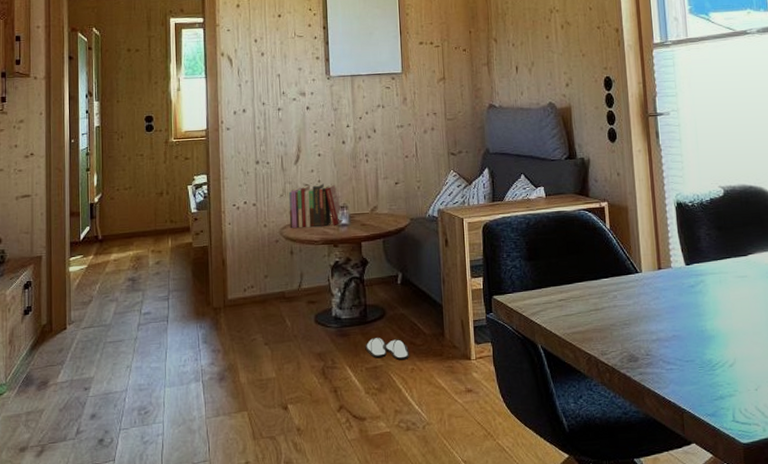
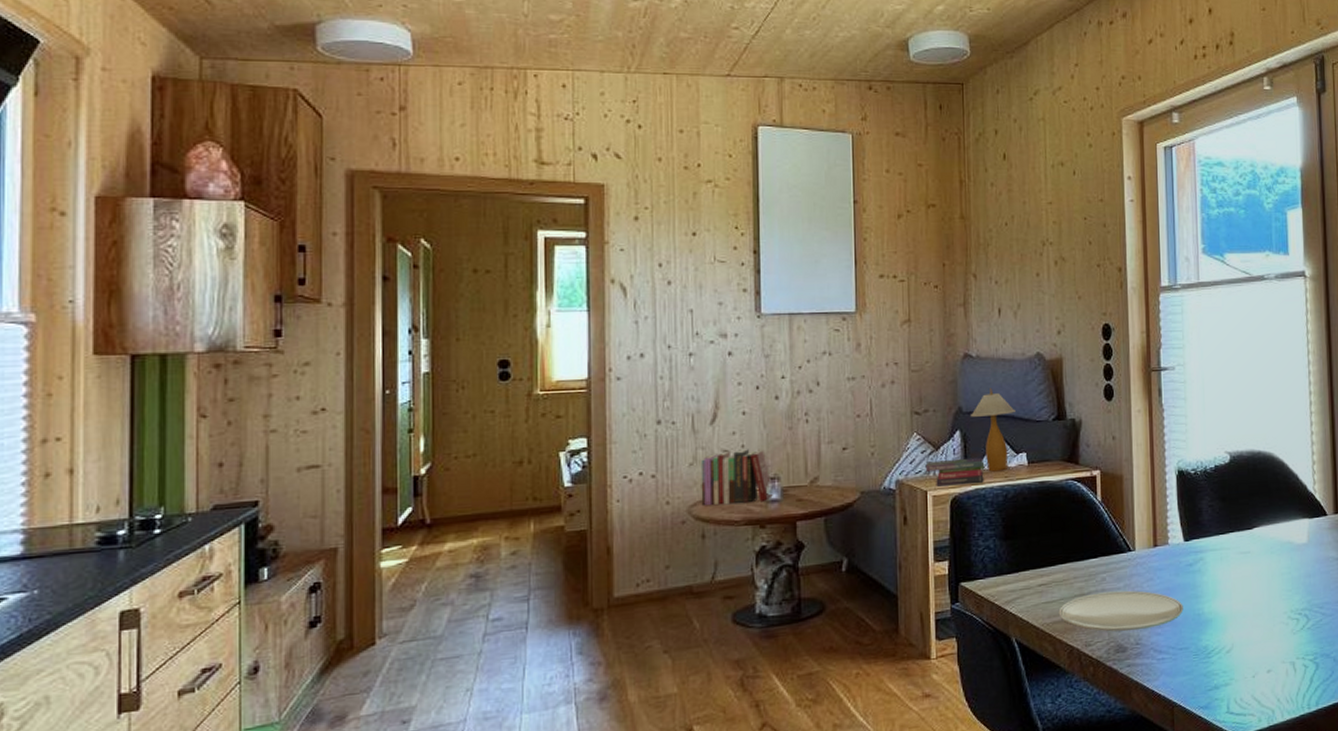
slippers: present [365,337,409,360] -> none [797,637,854,664]
books: none [461,190,510,215] -> present [925,457,985,487]
table lamp: none [497,133,533,203] -> present [971,388,1015,472]
plate: none [577,307,688,344] -> present [1058,590,1184,632]

